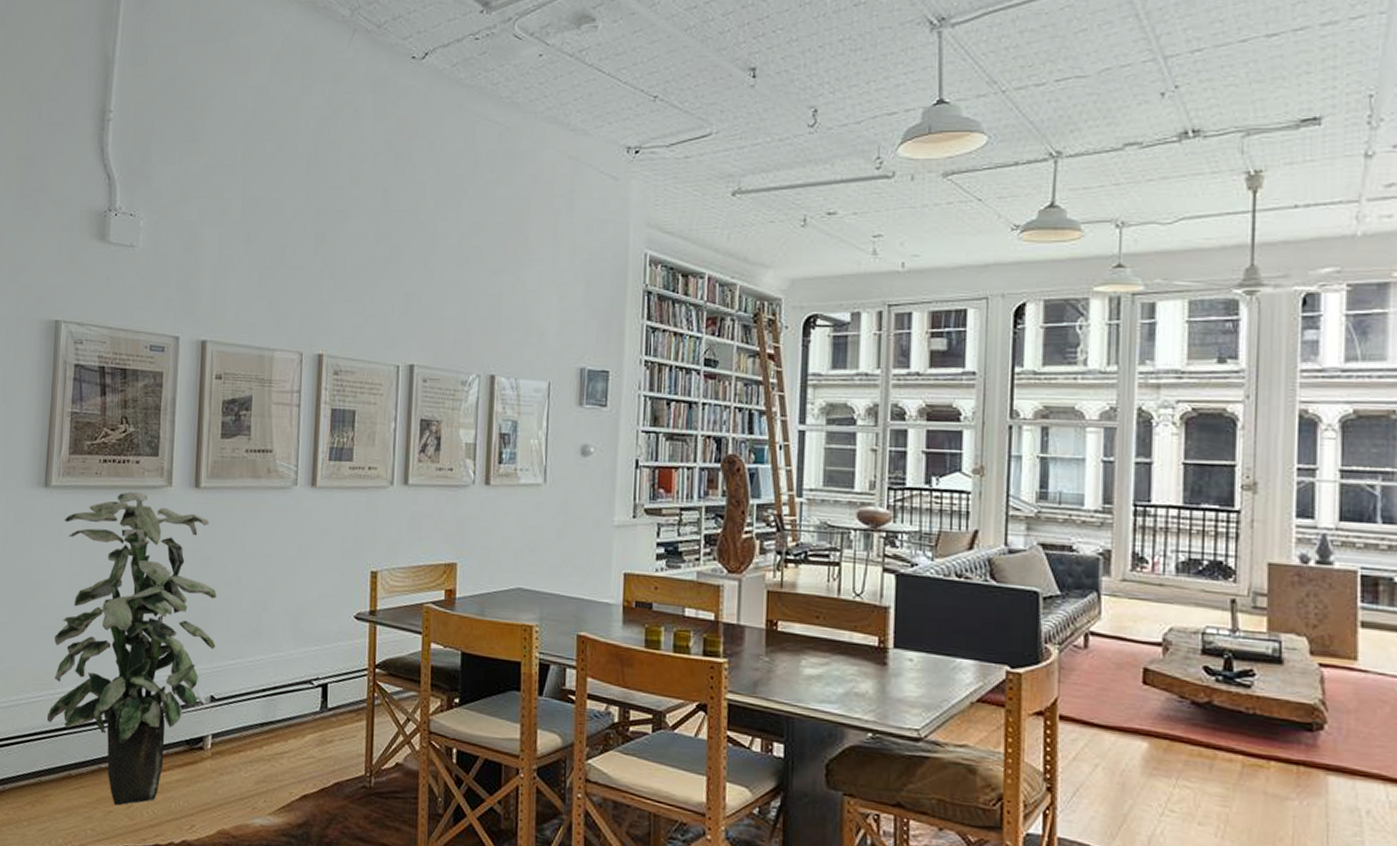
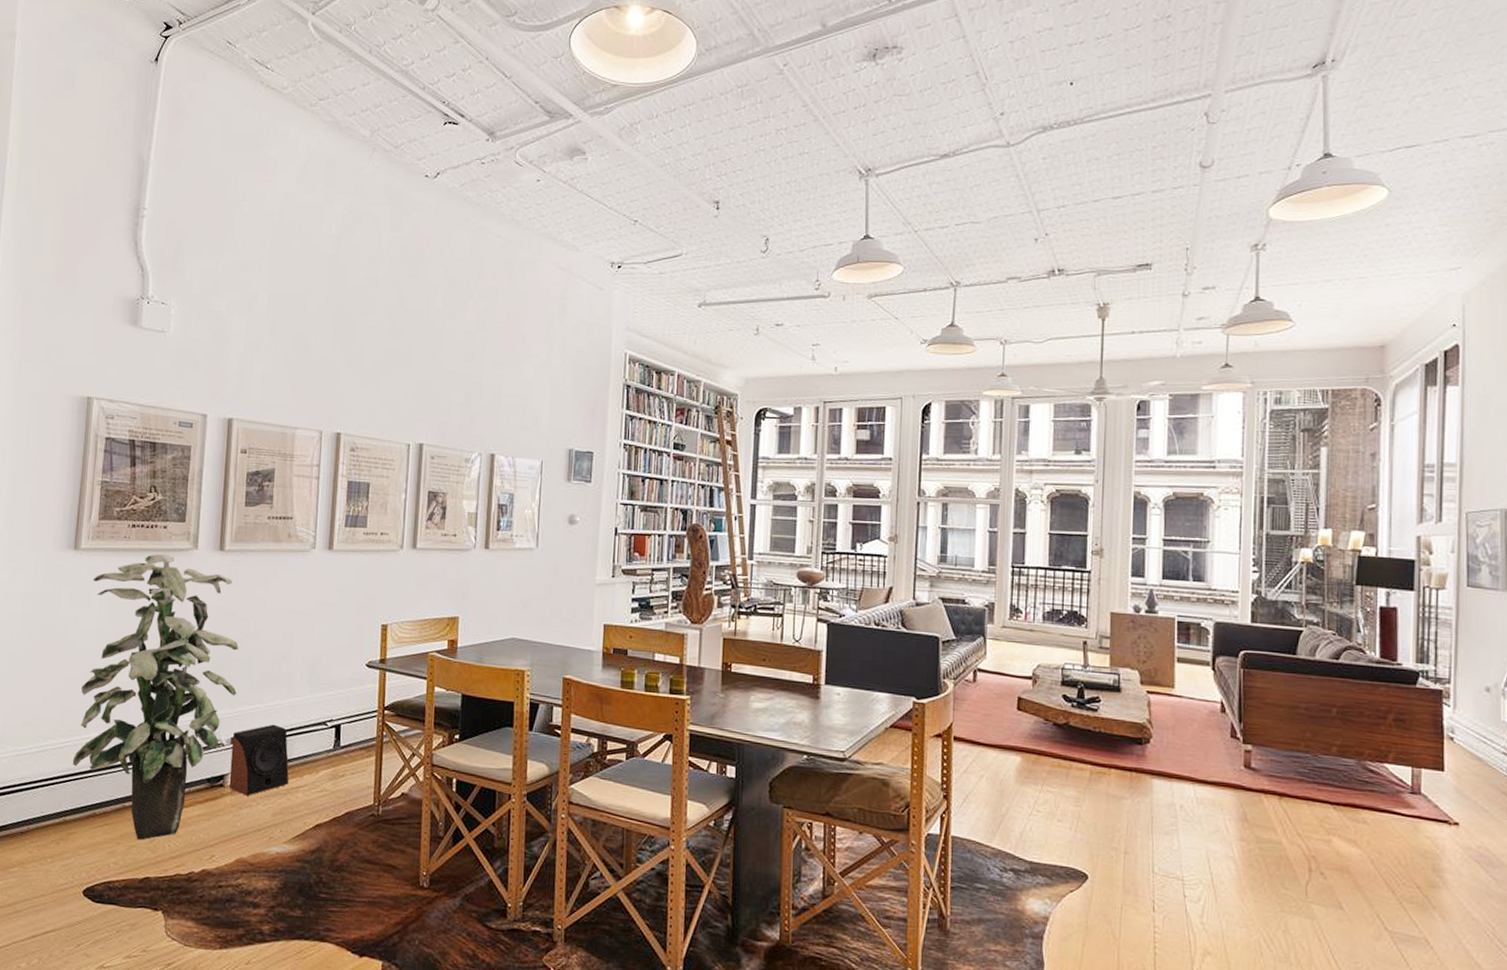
speaker: none [209,681,273,761] -> present [229,724,289,796]

